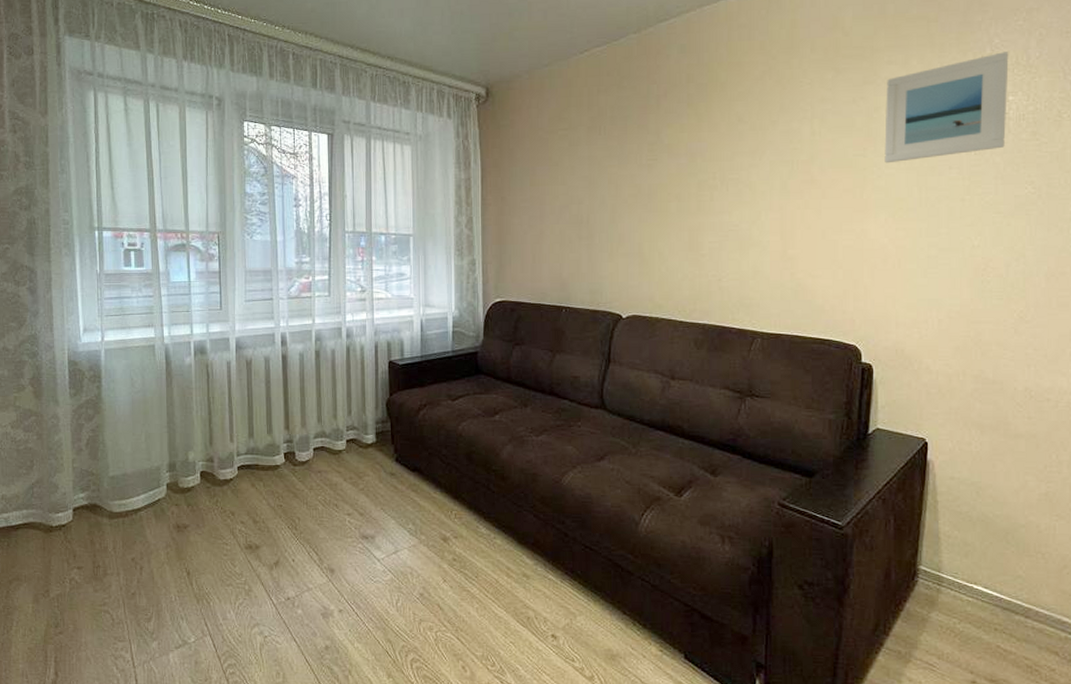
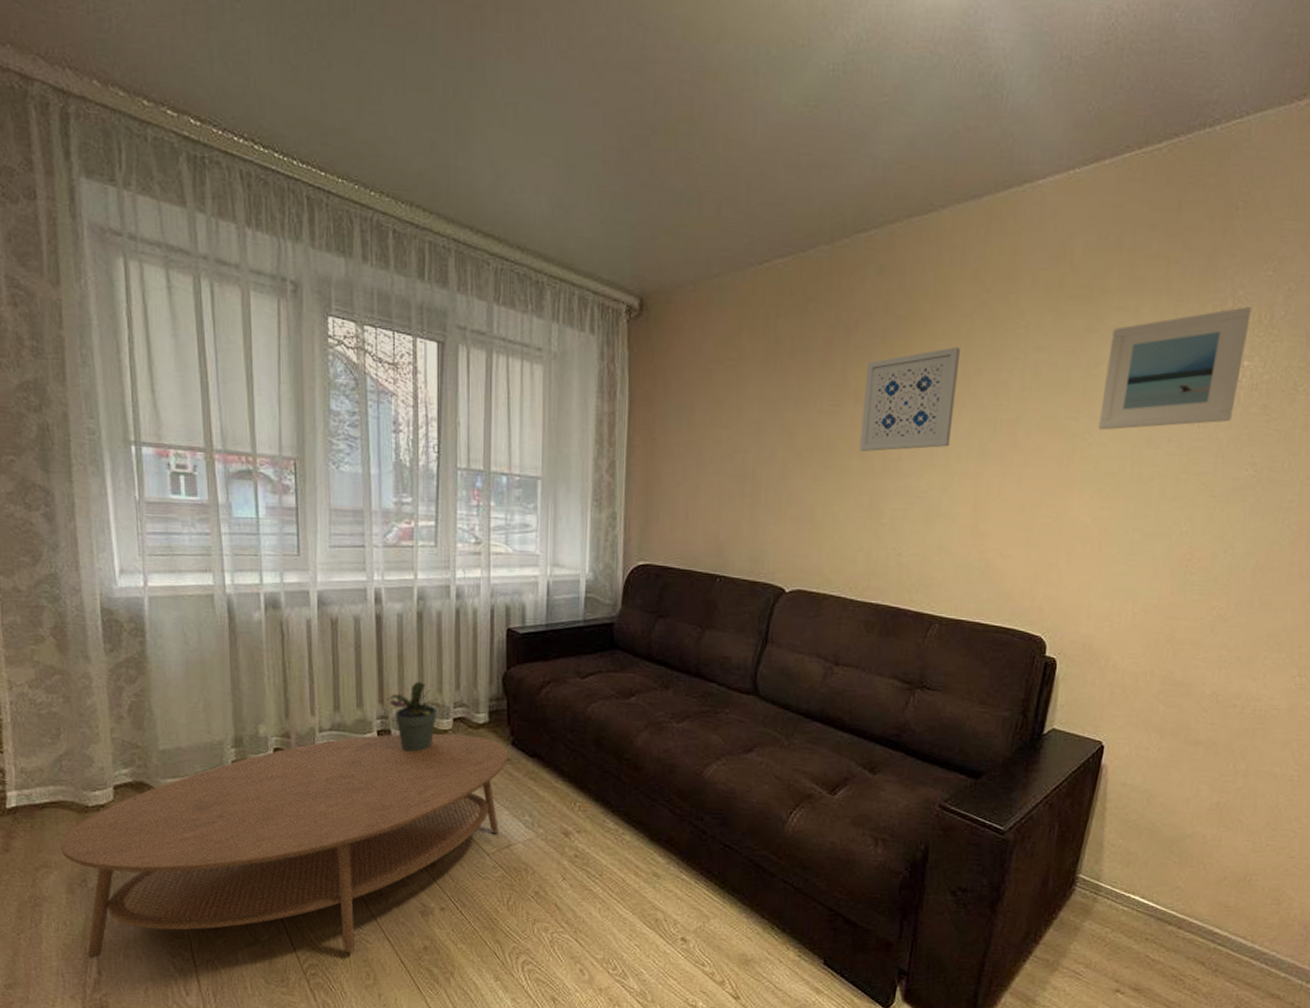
coffee table: none [30,453,394,661] -> present [60,733,509,958]
potted plant: none [290,409,336,470] -> present [385,681,441,752]
wall art: none [676,105,756,195] -> present [859,347,961,451]

